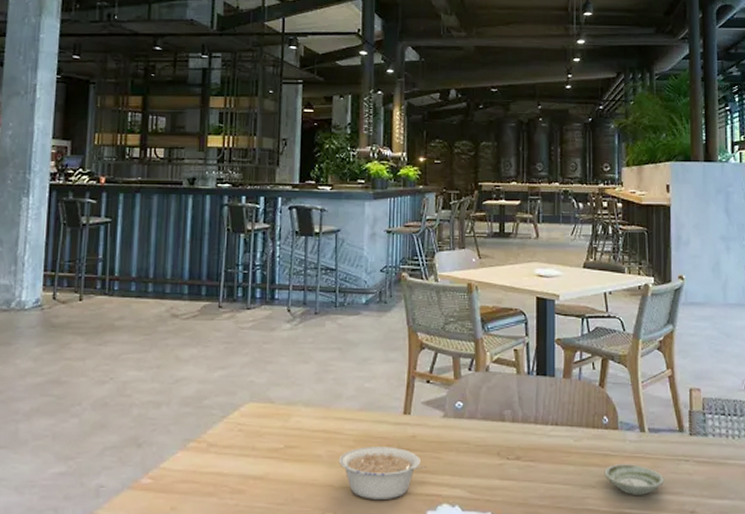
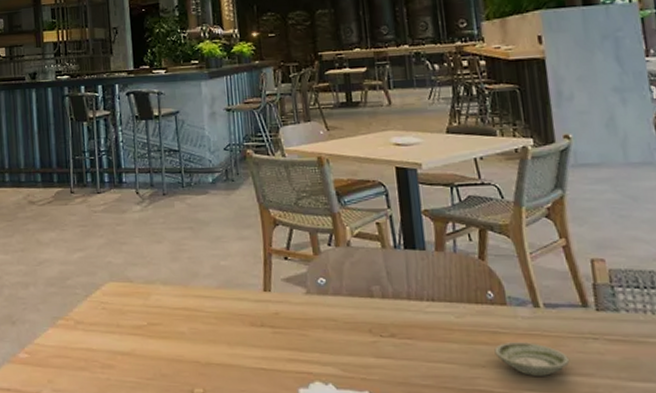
legume: present [338,447,426,499] -> none [202,324,293,376]

